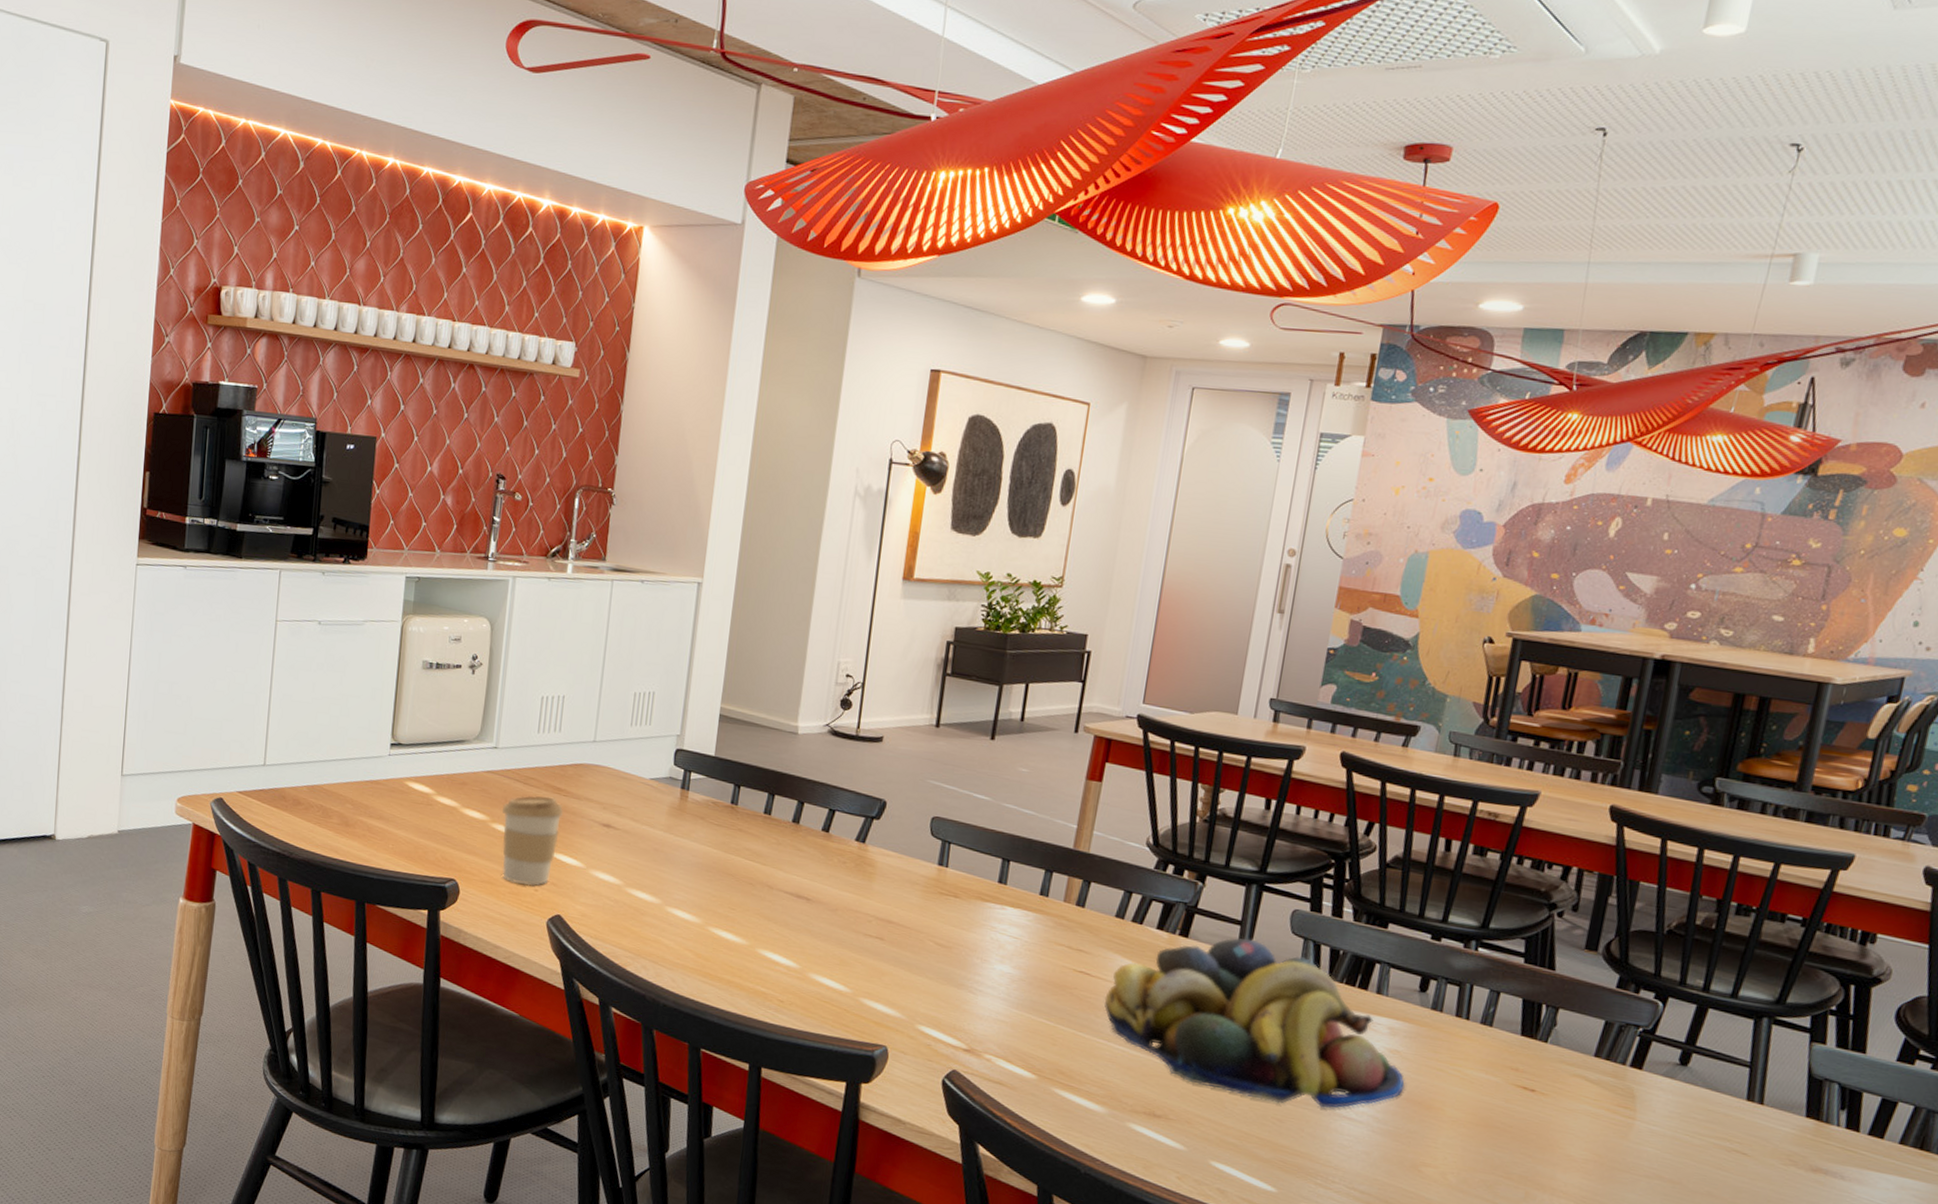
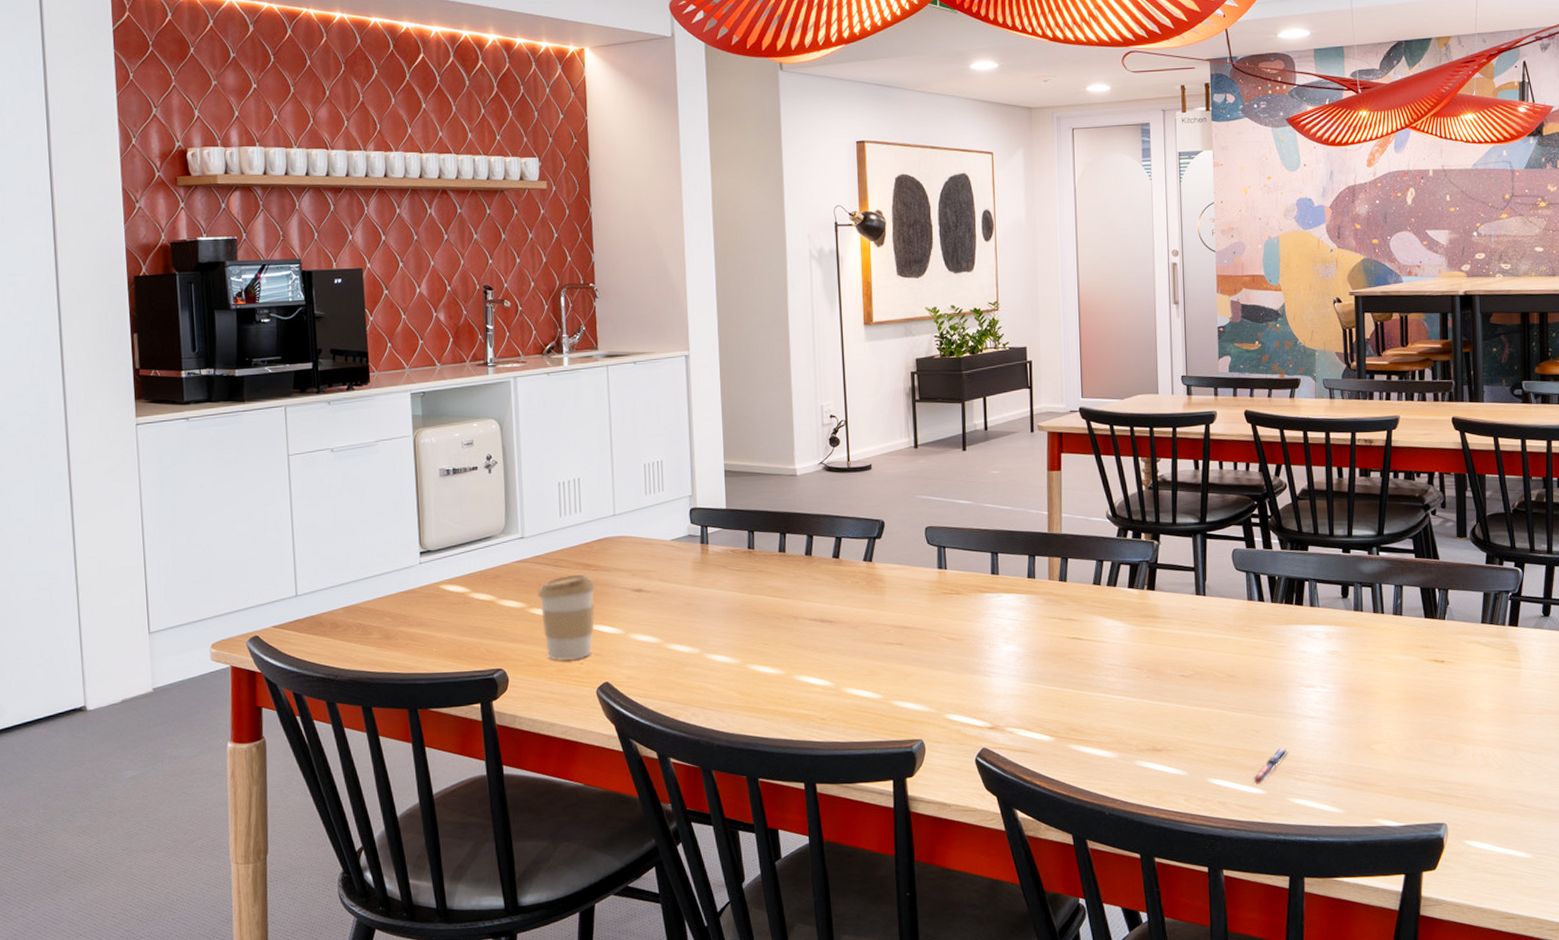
fruit bowl: present [1104,937,1405,1108] -> none [1097,581,1347,717]
pen: none [1262,1145,1314,1180] -> present [1252,747,1288,785]

